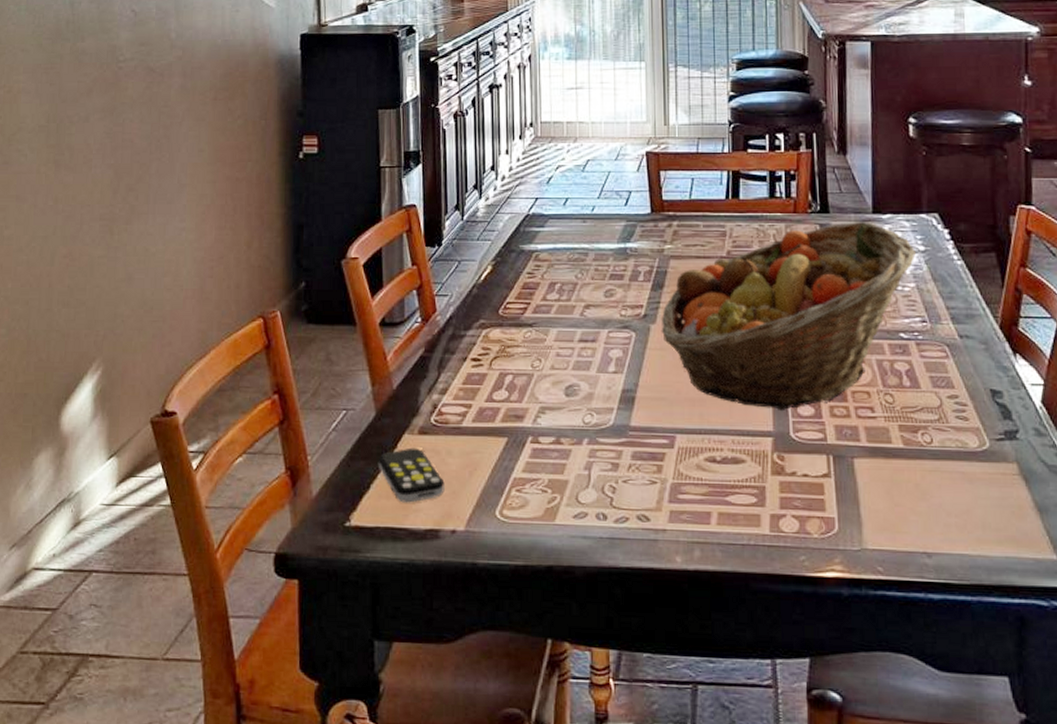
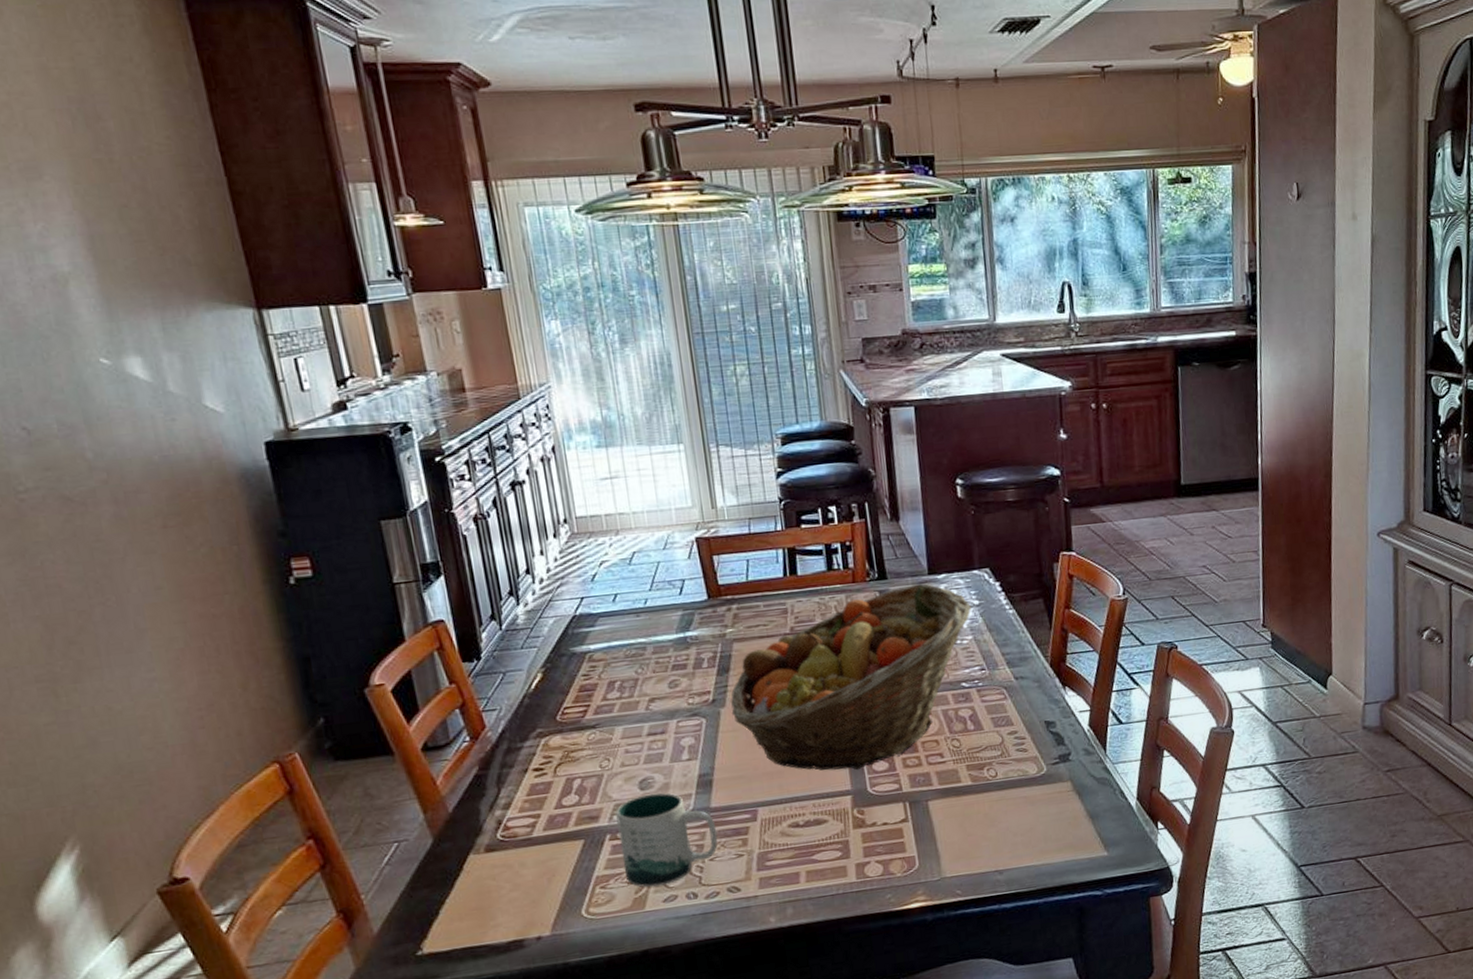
remote control: present [378,447,445,503] -> none [443,866,523,922]
mug: none [540,401,634,500] -> present [615,793,718,887]

